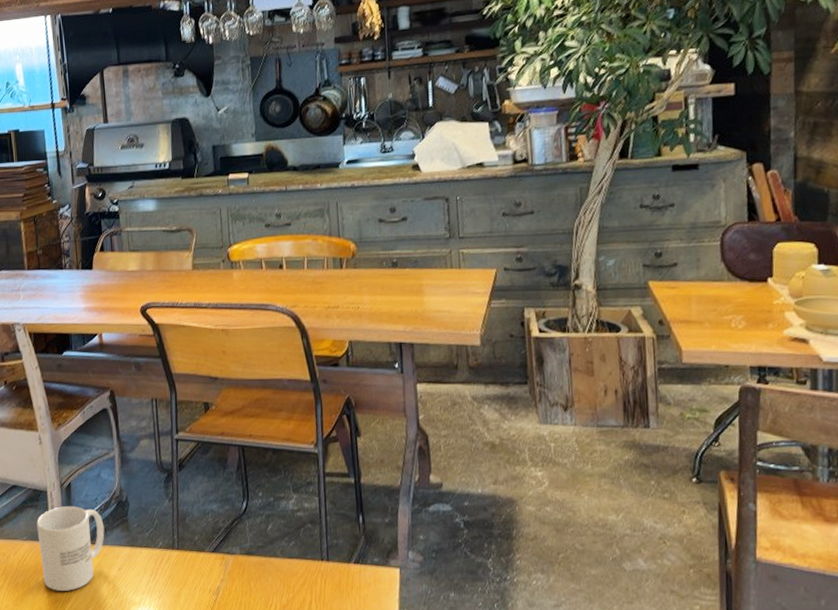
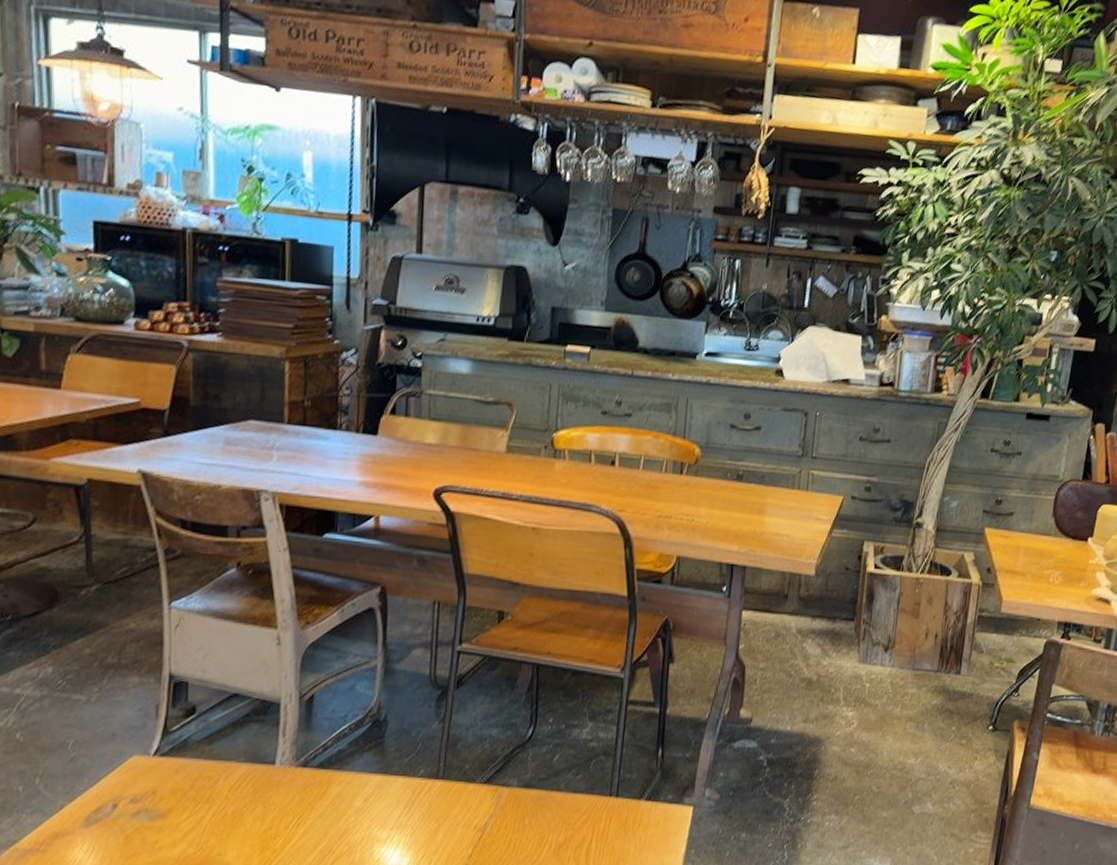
mug: present [36,506,105,591] -> none [260,723,352,825]

